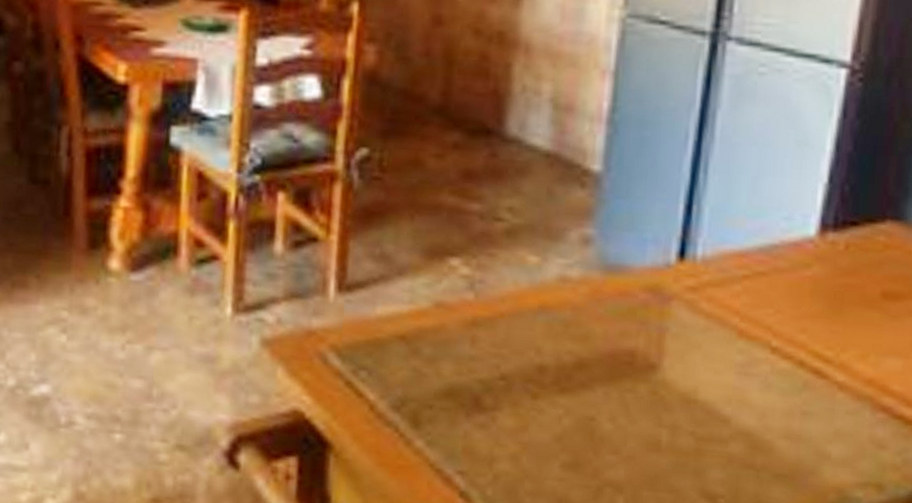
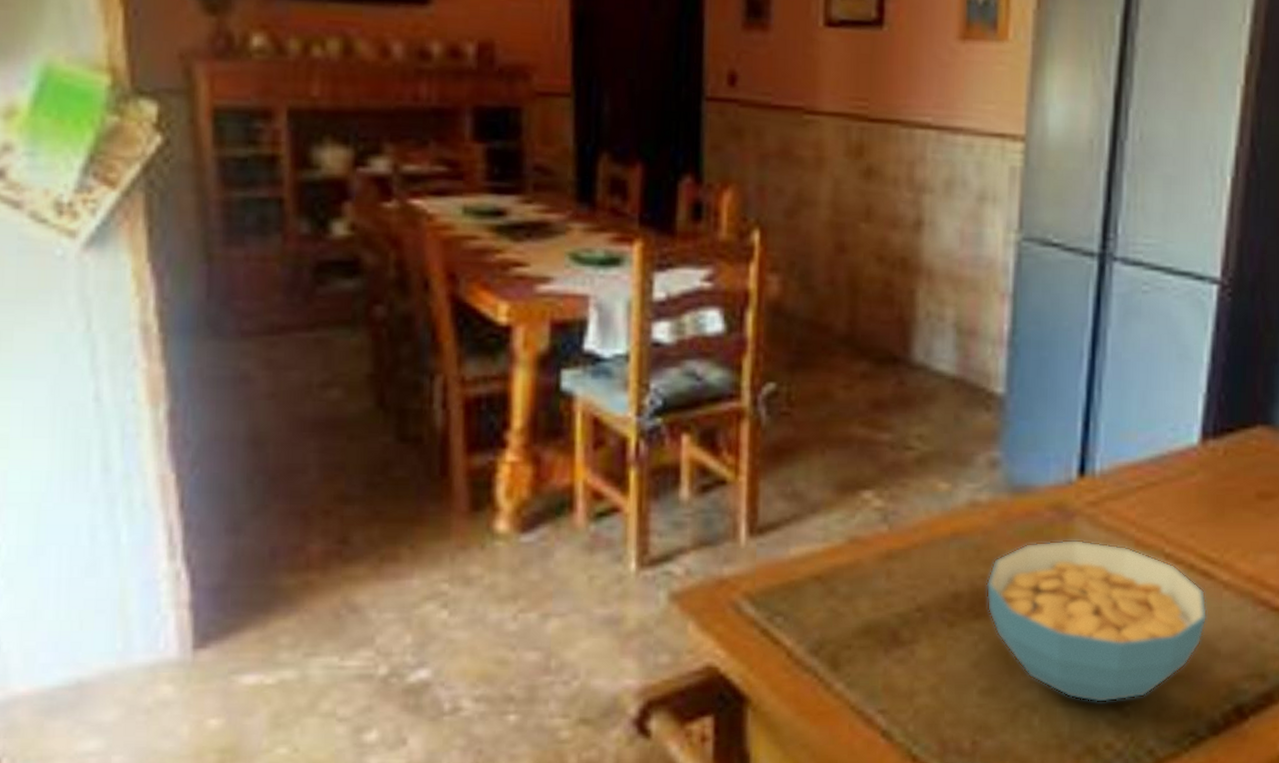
cereal bowl: none [572,322,818,493] -> present [986,539,1208,703]

